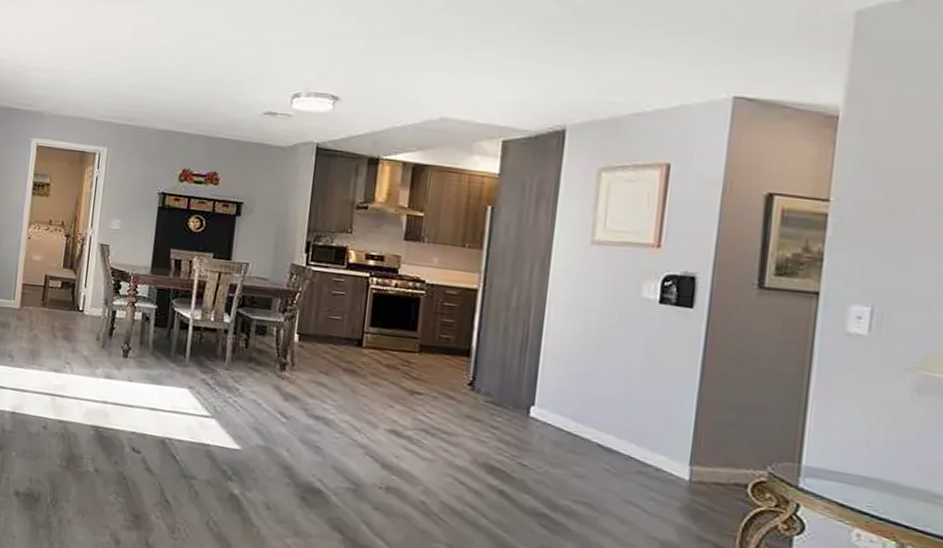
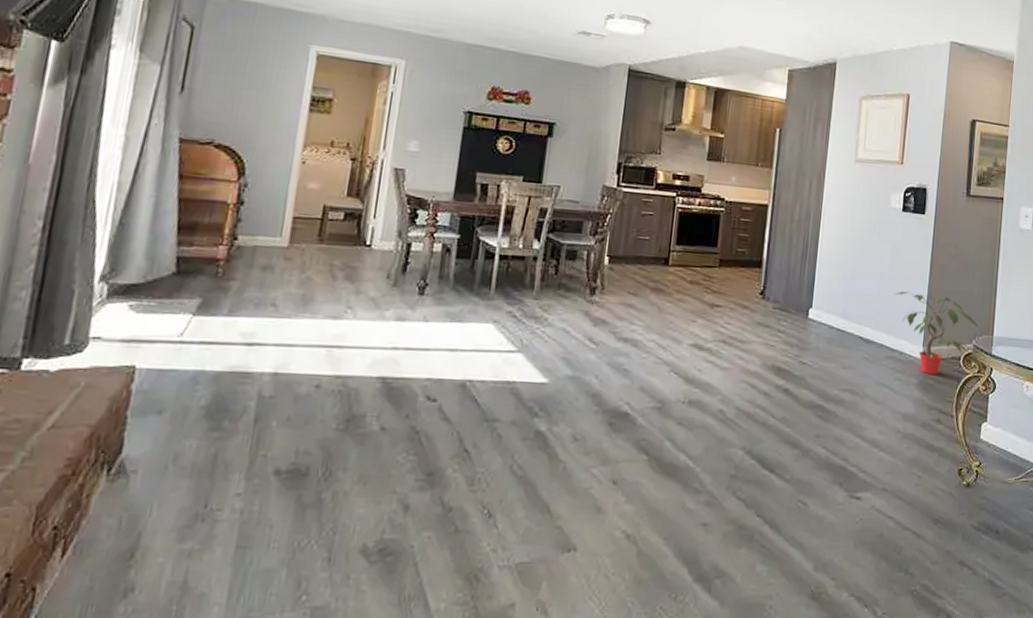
potted plant: none [648,397,779,502] -> present [895,291,980,376]

